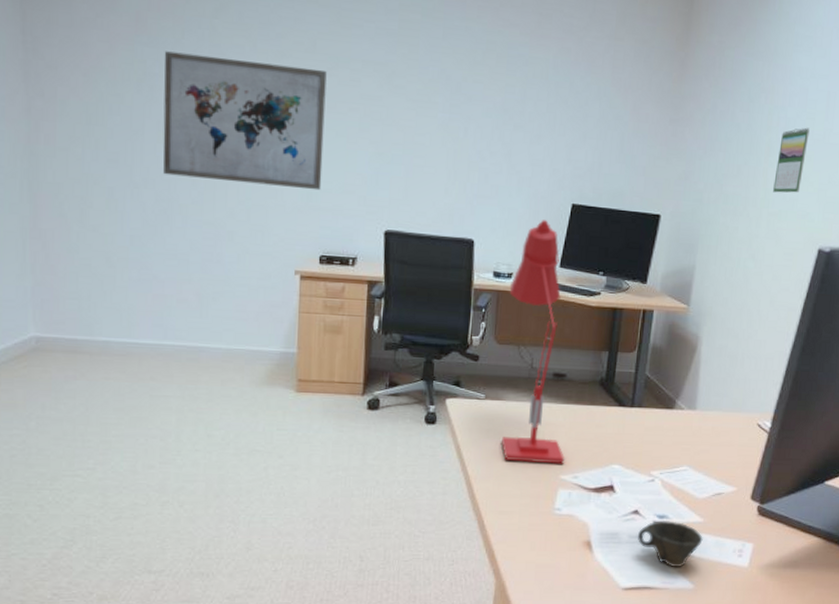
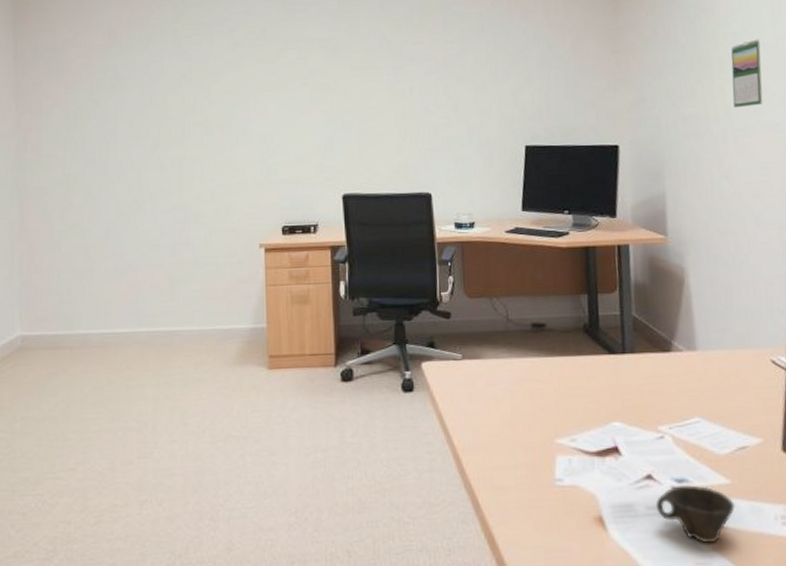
wall art: present [163,51,327,191] -> none [133,53,279,167]
desk lamp: present [502,220,565,464] -> none [473,165,559,427]

